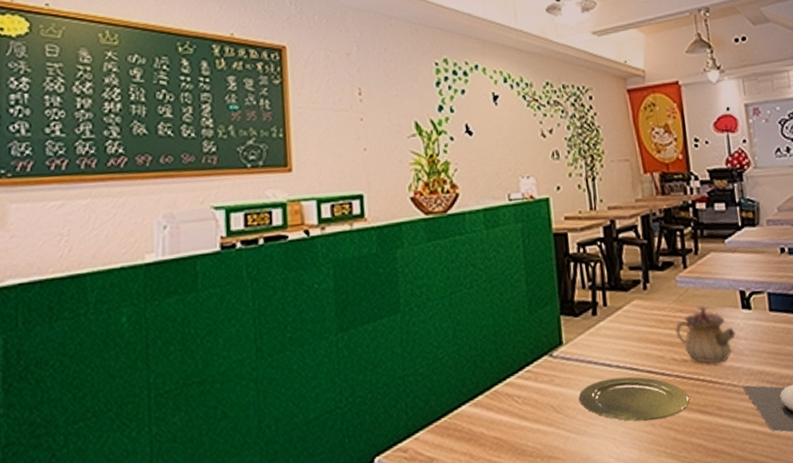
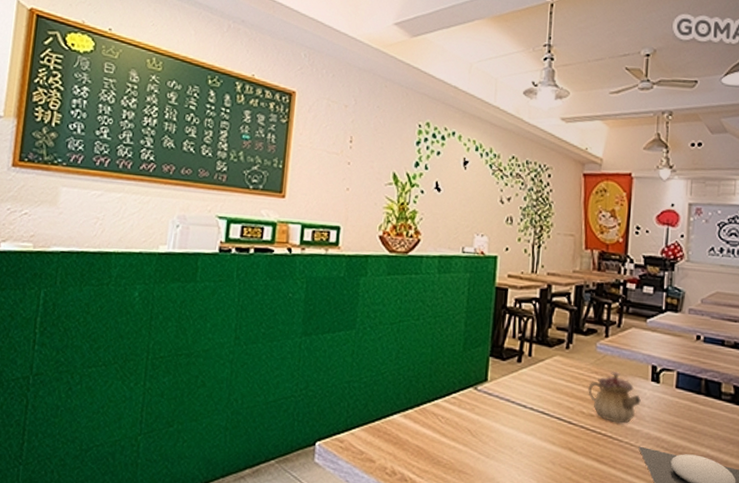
plate: present [578,376,690,421] -> none [493,417,589,460]

